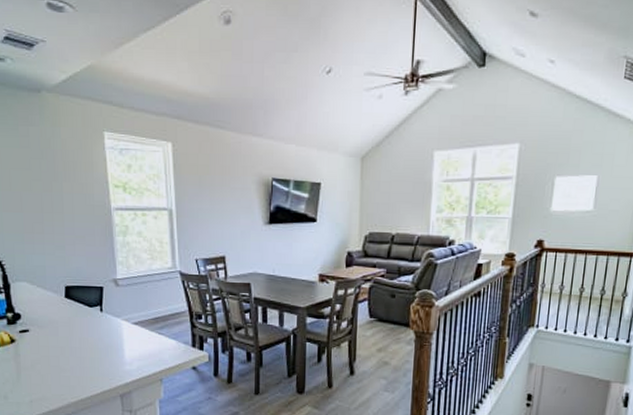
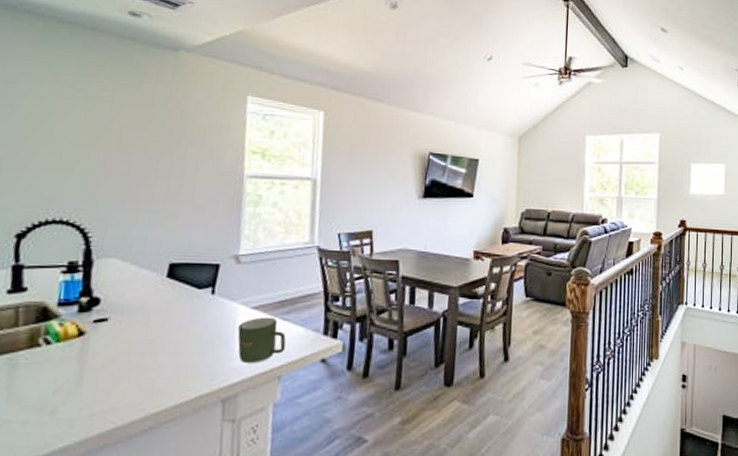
mug: none [125,331,164,368] -> present [237,317,286,363]

